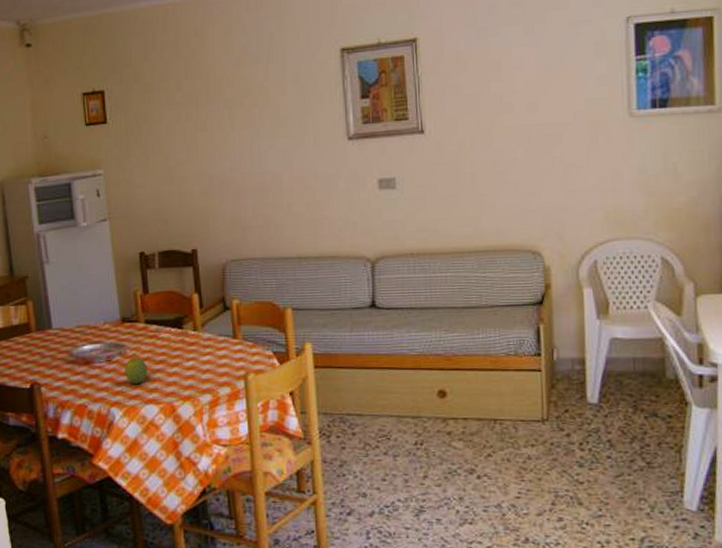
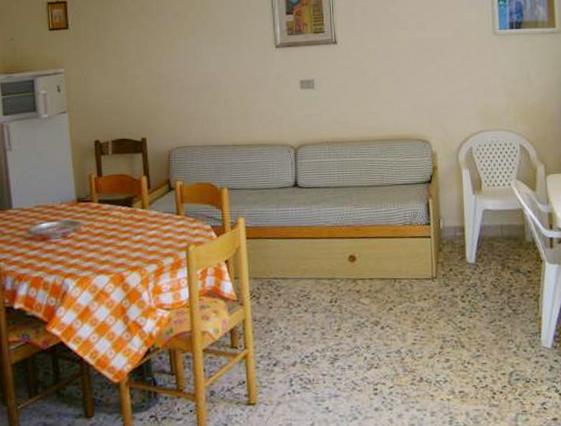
fruit: present [125,357,148,385] -> none [79,233,100,258]

